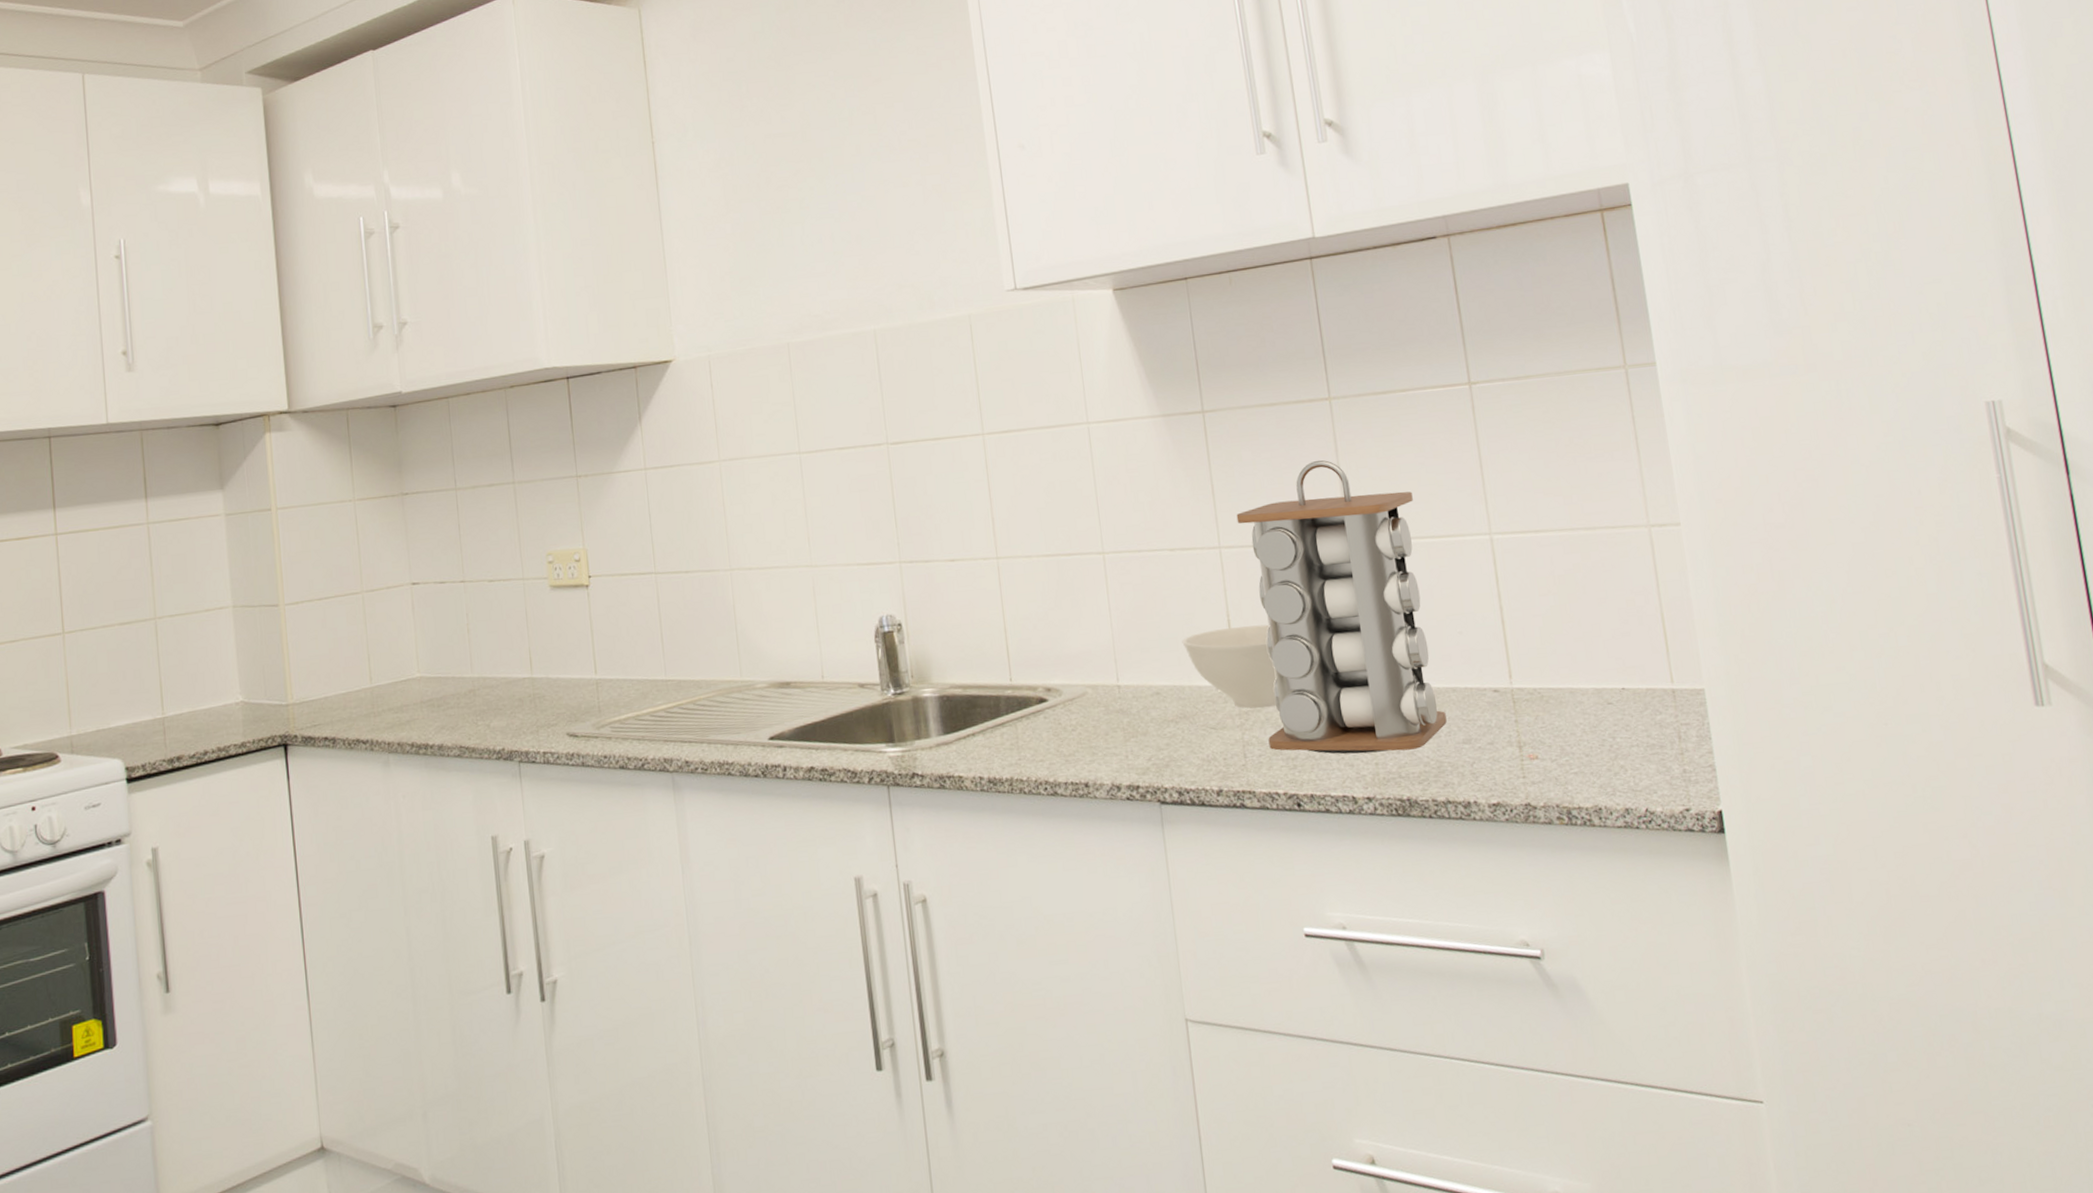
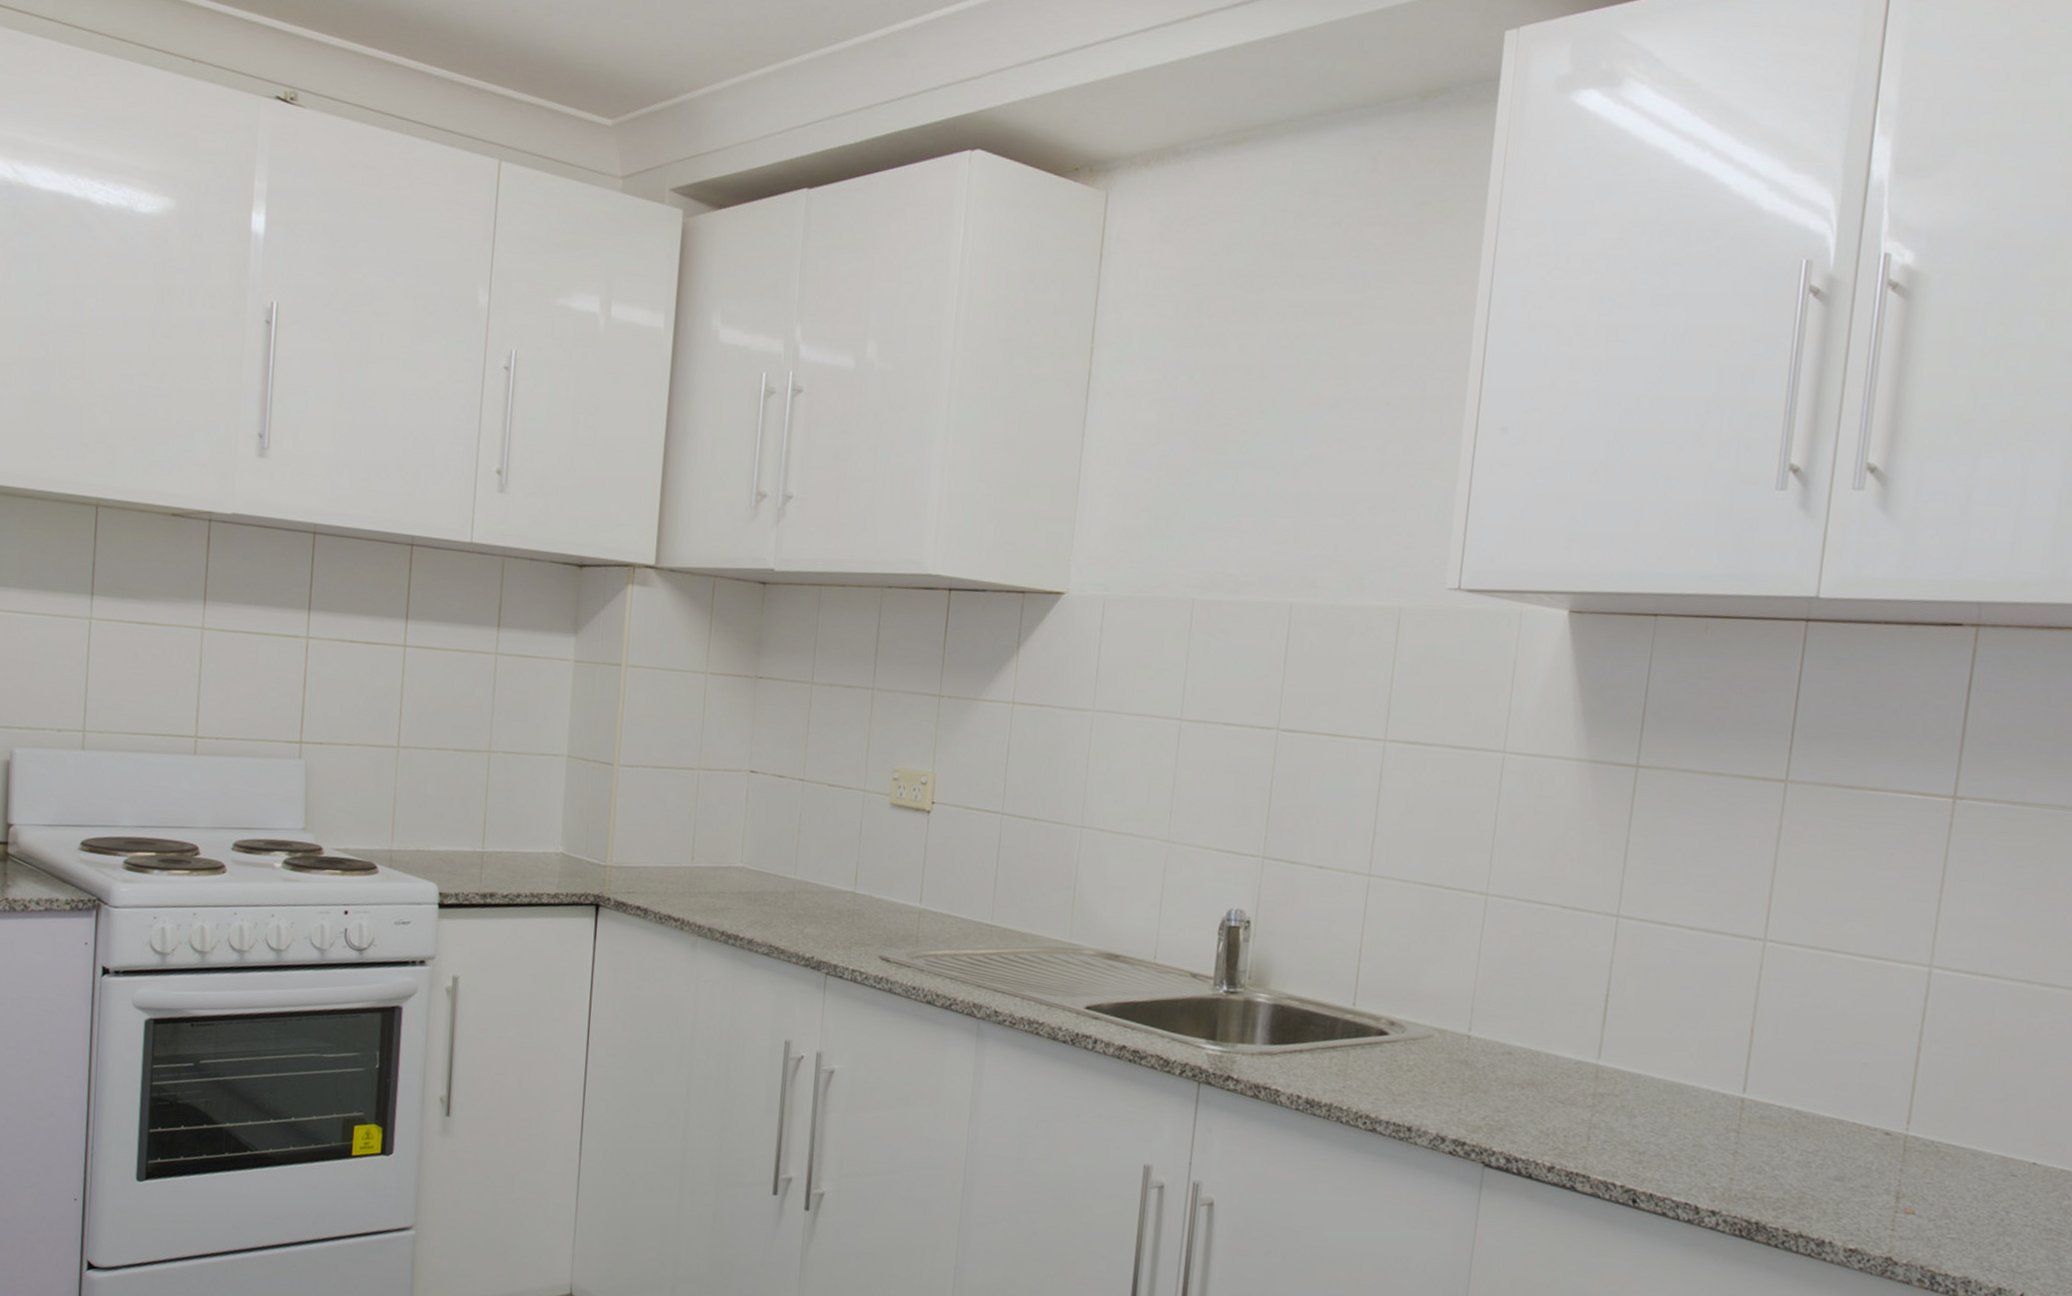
bowl: present [1182,624,1277,709] -> none [1550,1000,1652,1096]
spice rack: present [1236,460,1447,755] -> none [1617,845,1853,1174]

